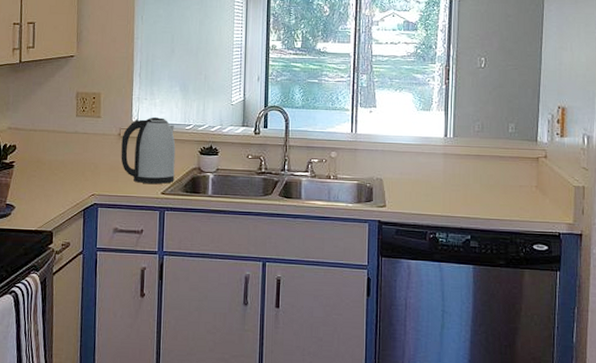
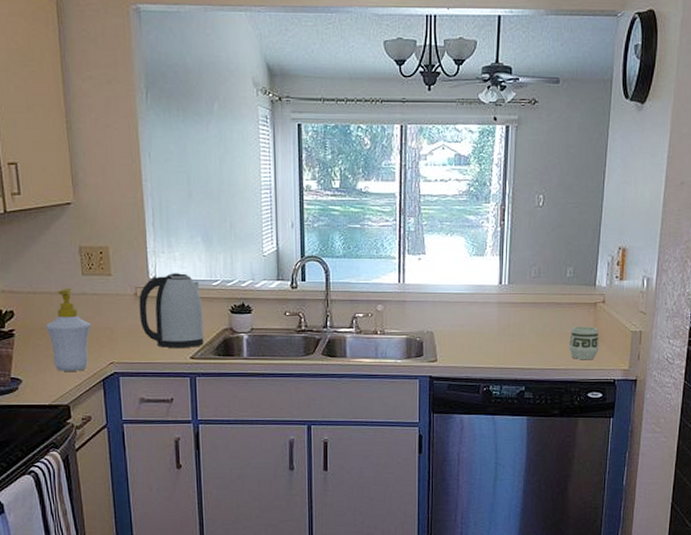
soap bottle: none [40,128,79,201] -> present [45,289,91,371]
cup: none [513,179,543,212] -> present [569,326,599,359]

